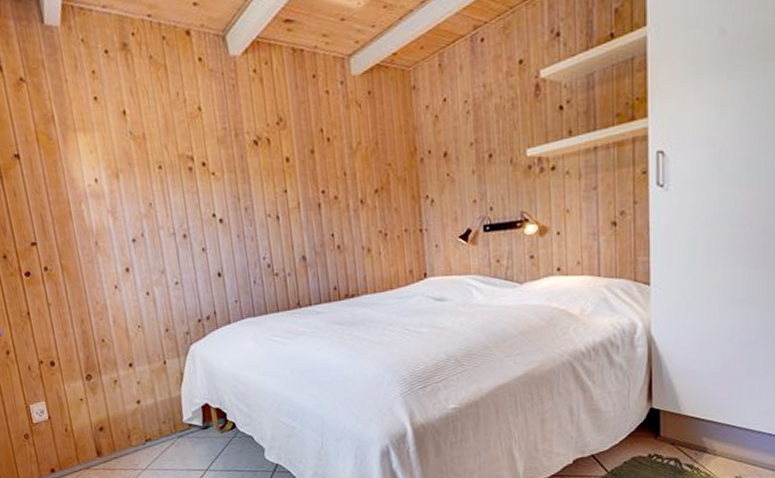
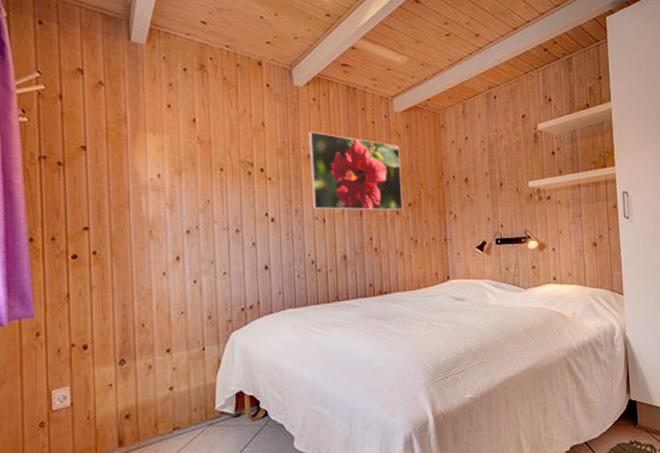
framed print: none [252,111,368,206] -> present [309,131,403,211]

